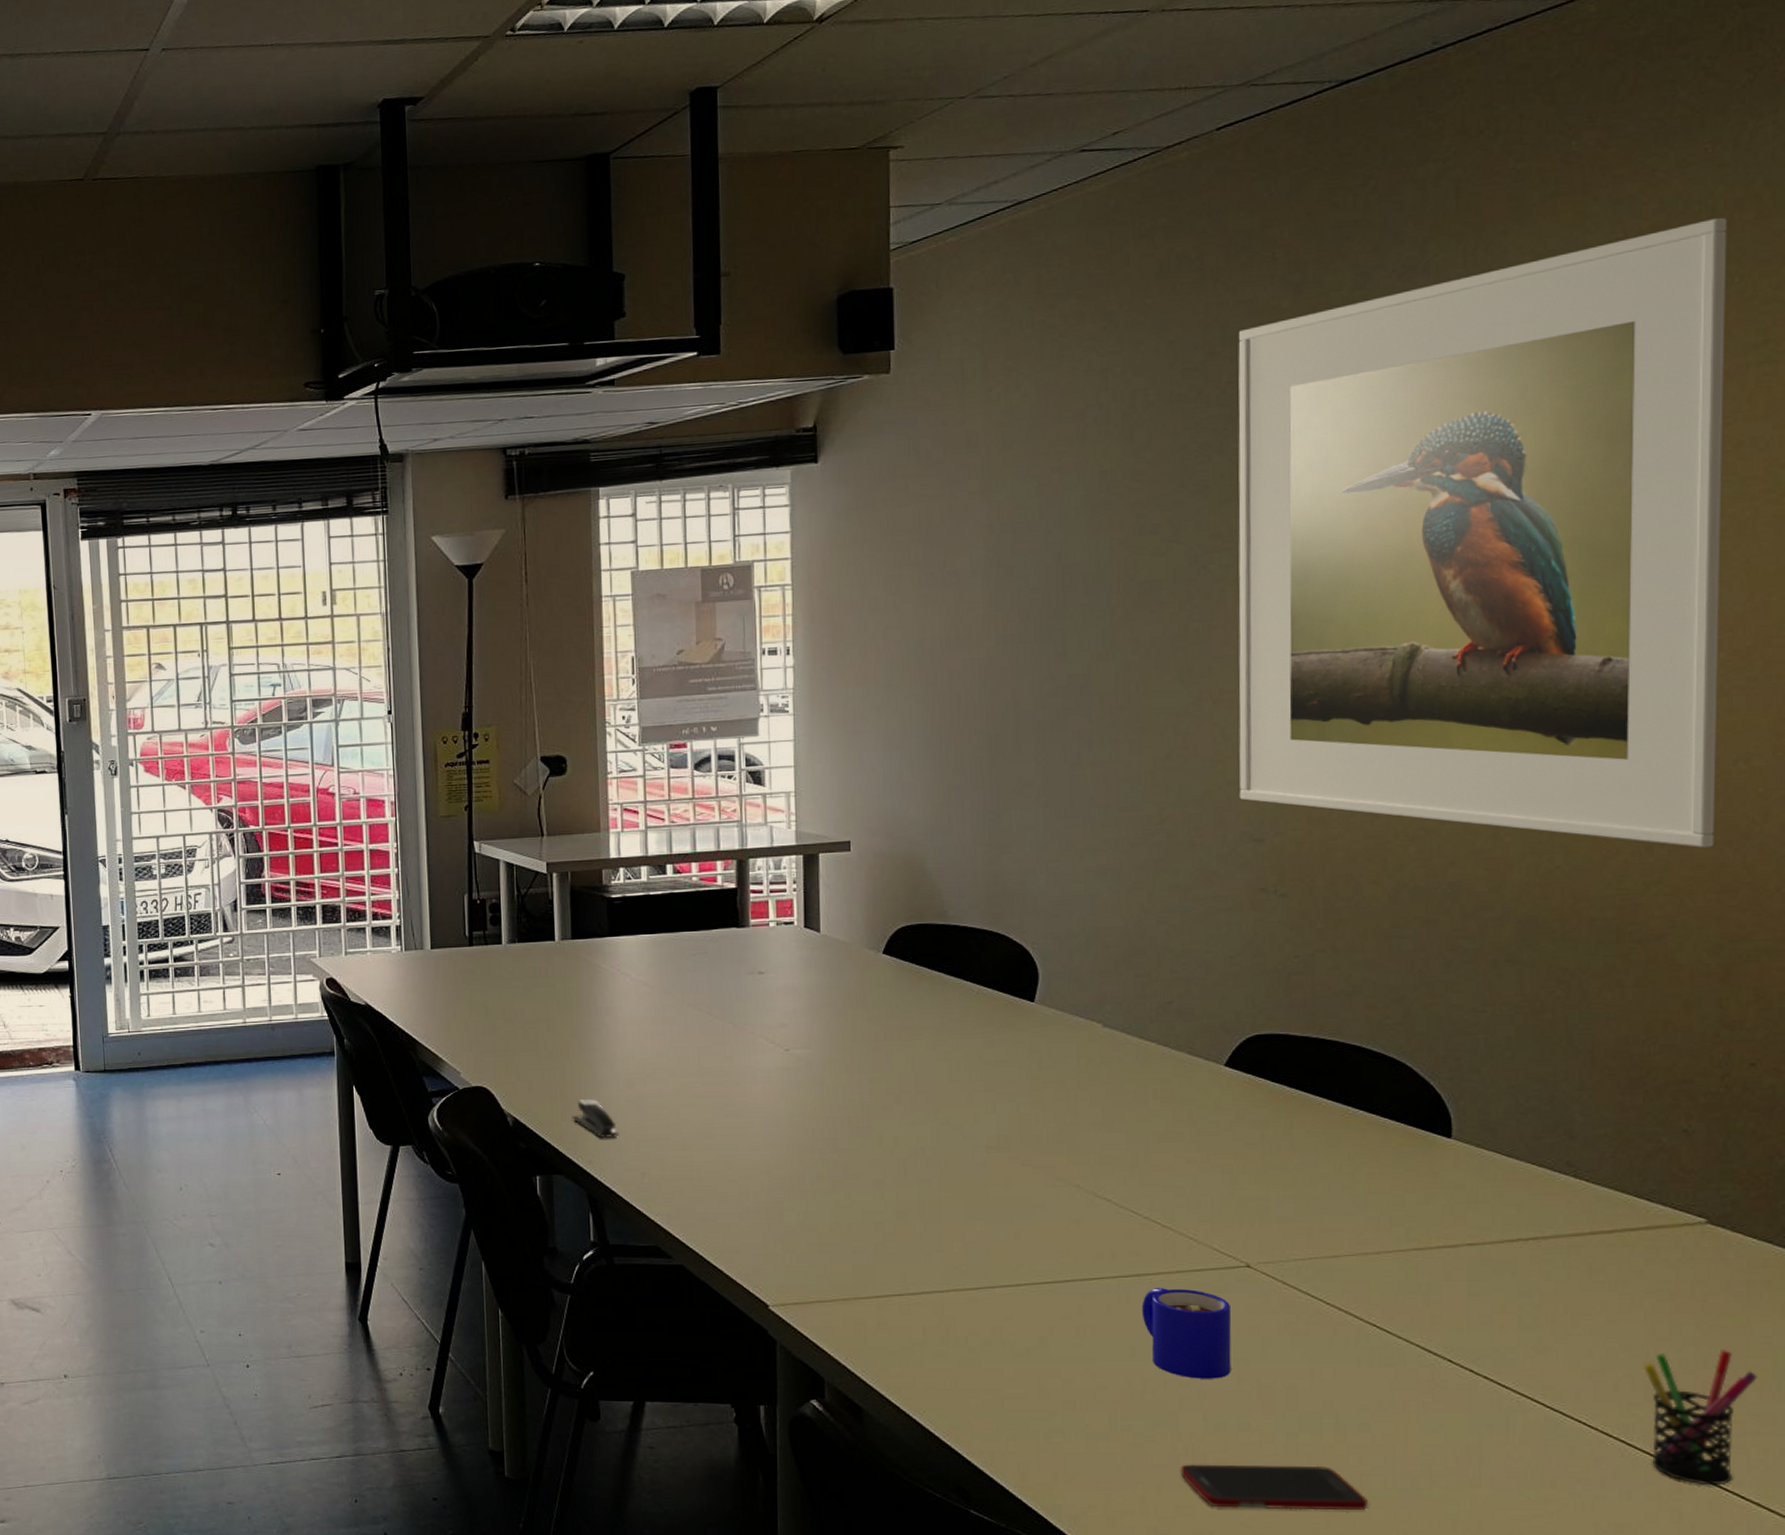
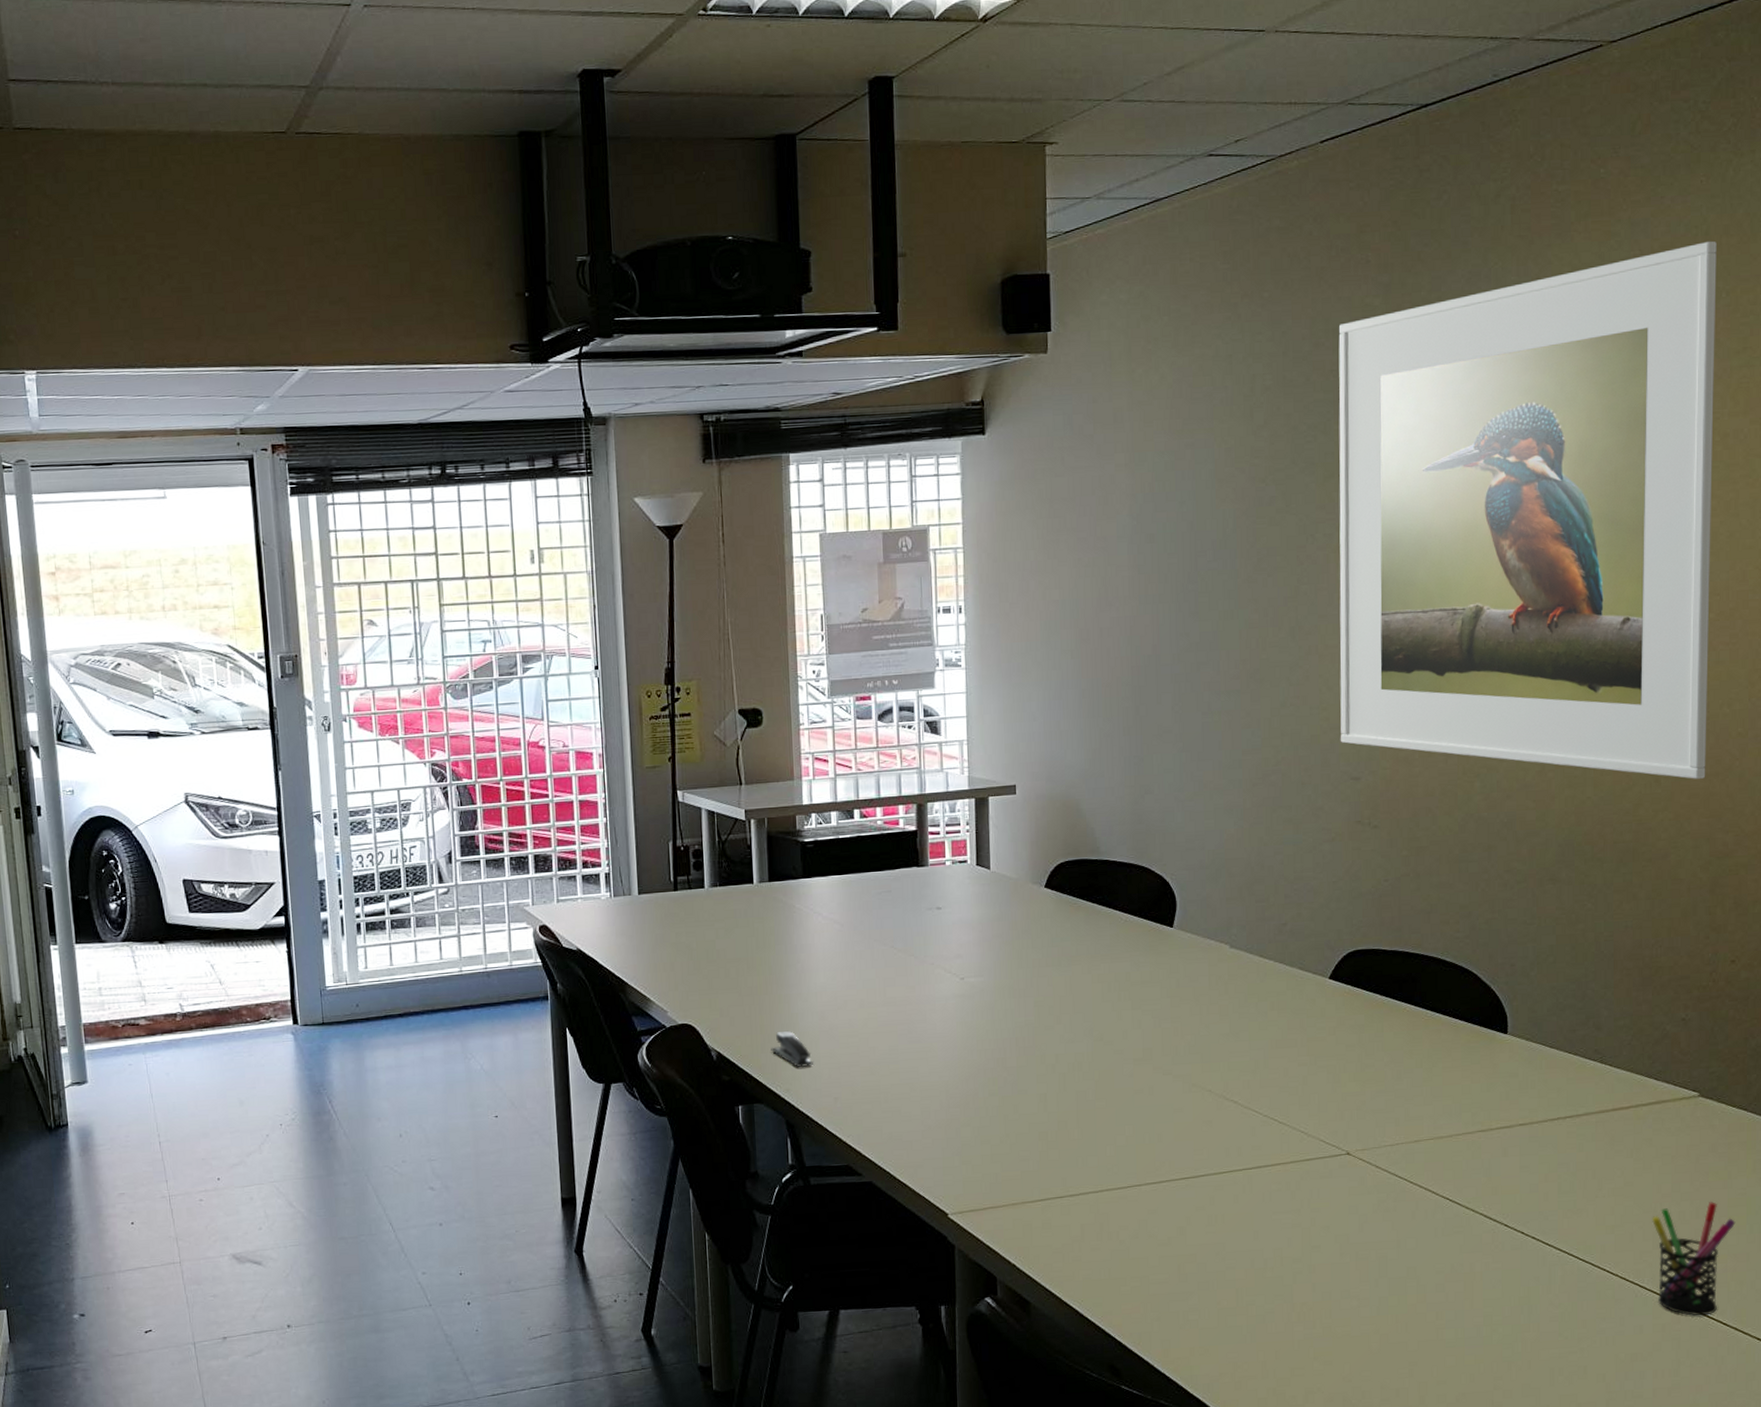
mug: present [1141,1287,1231,1379] -> none [1262,1176,1335,1255]
cell phone: present [1180,1464,1367,1511] -> none [1294,1323,1442,1367]

